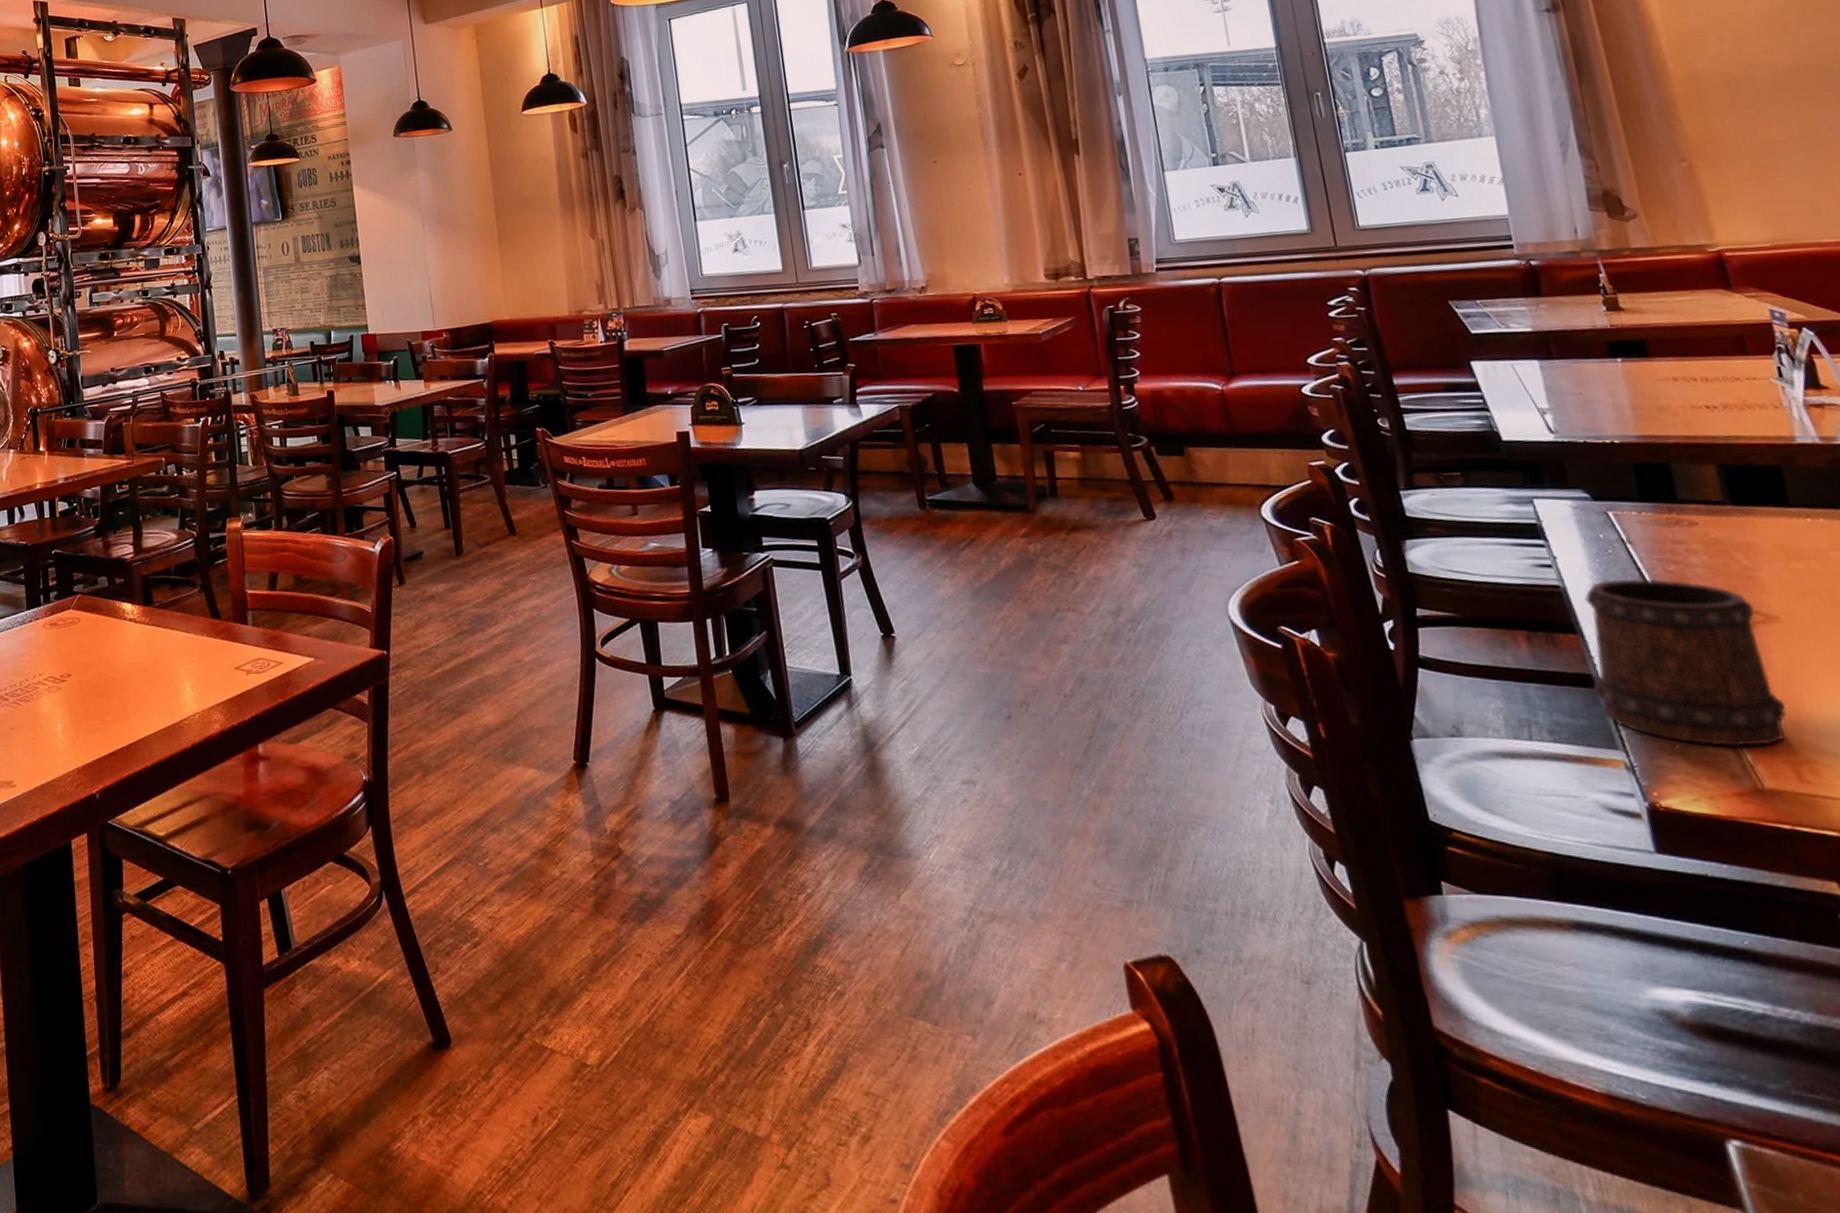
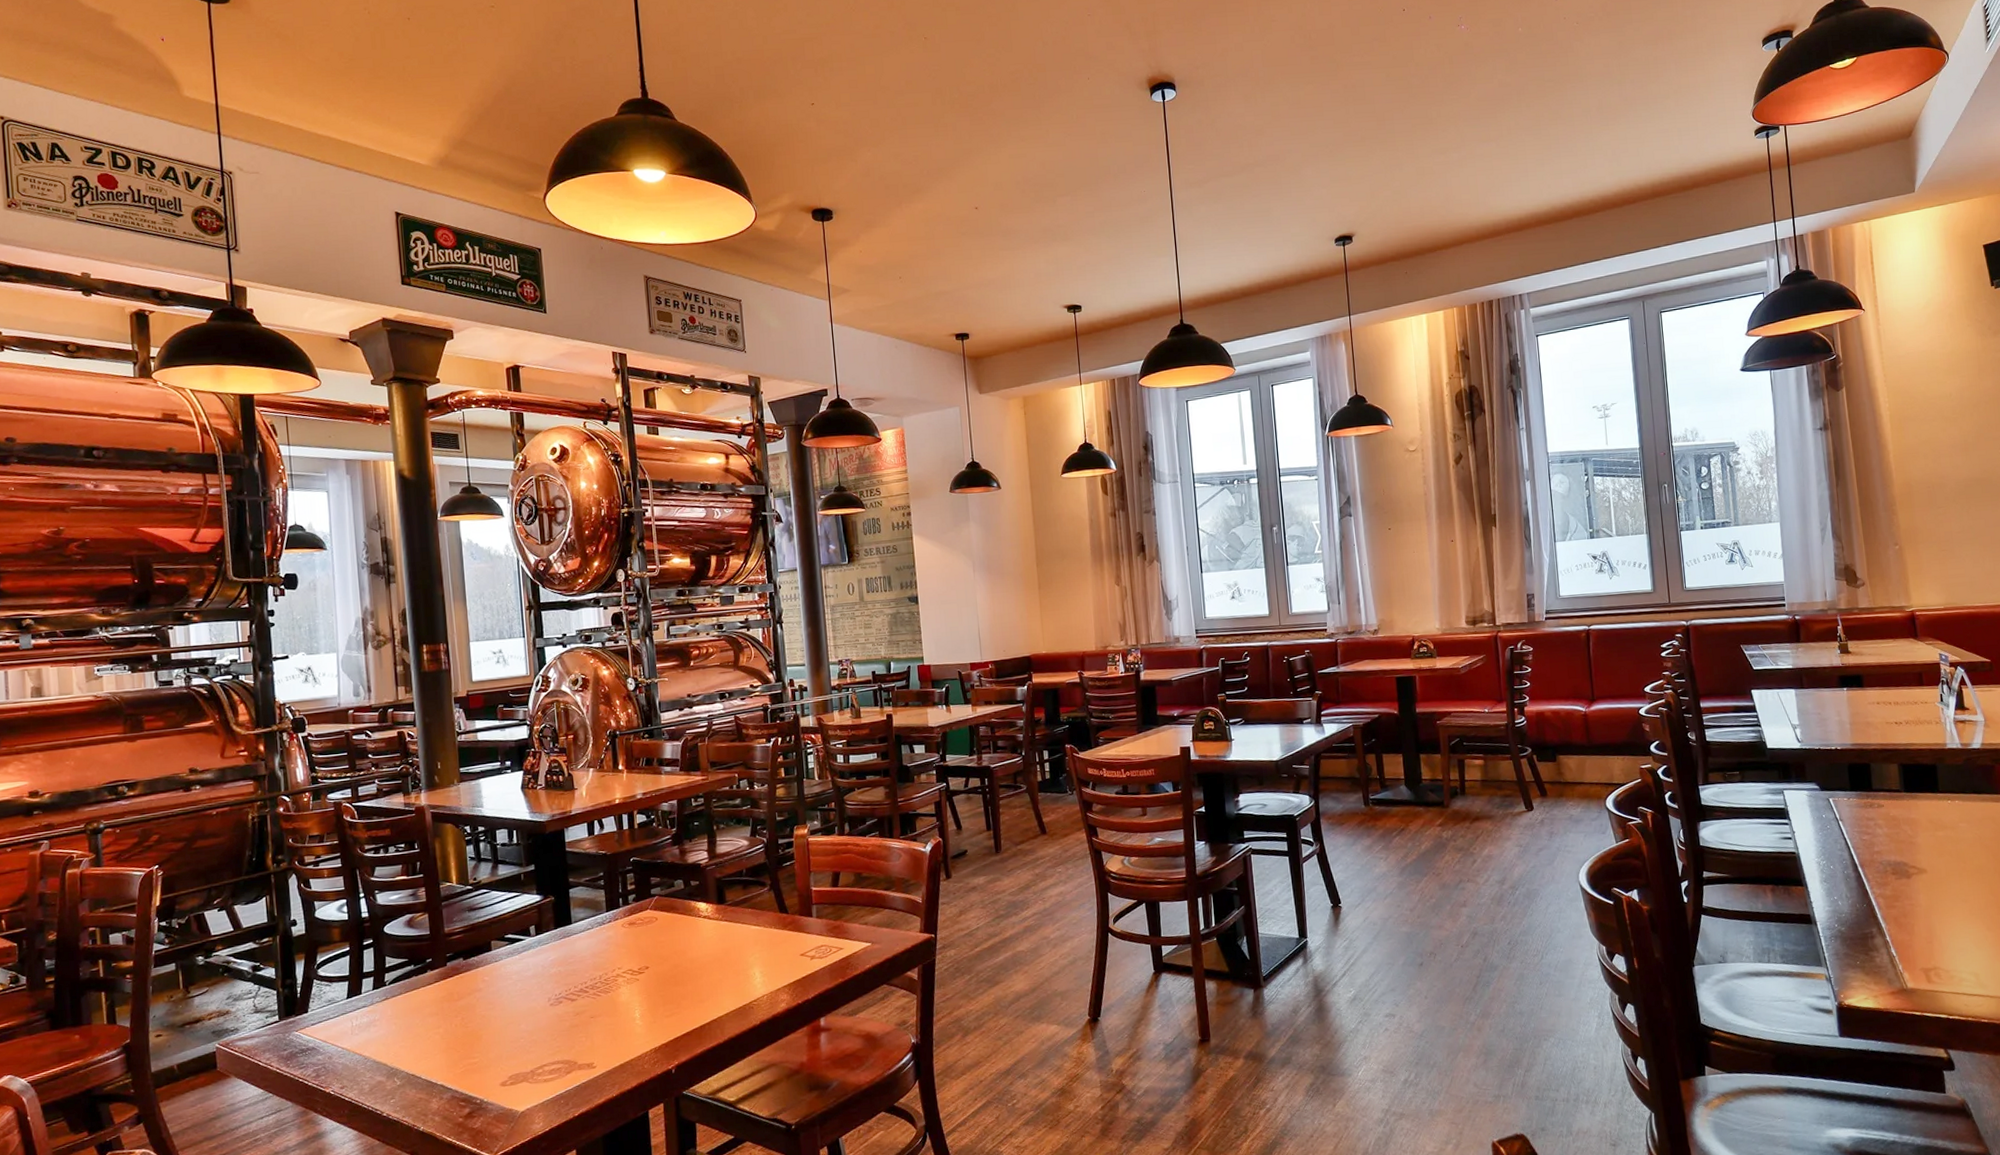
beer mug: present [1584,578,1787,747] -> none [1810,845,1925,961]

